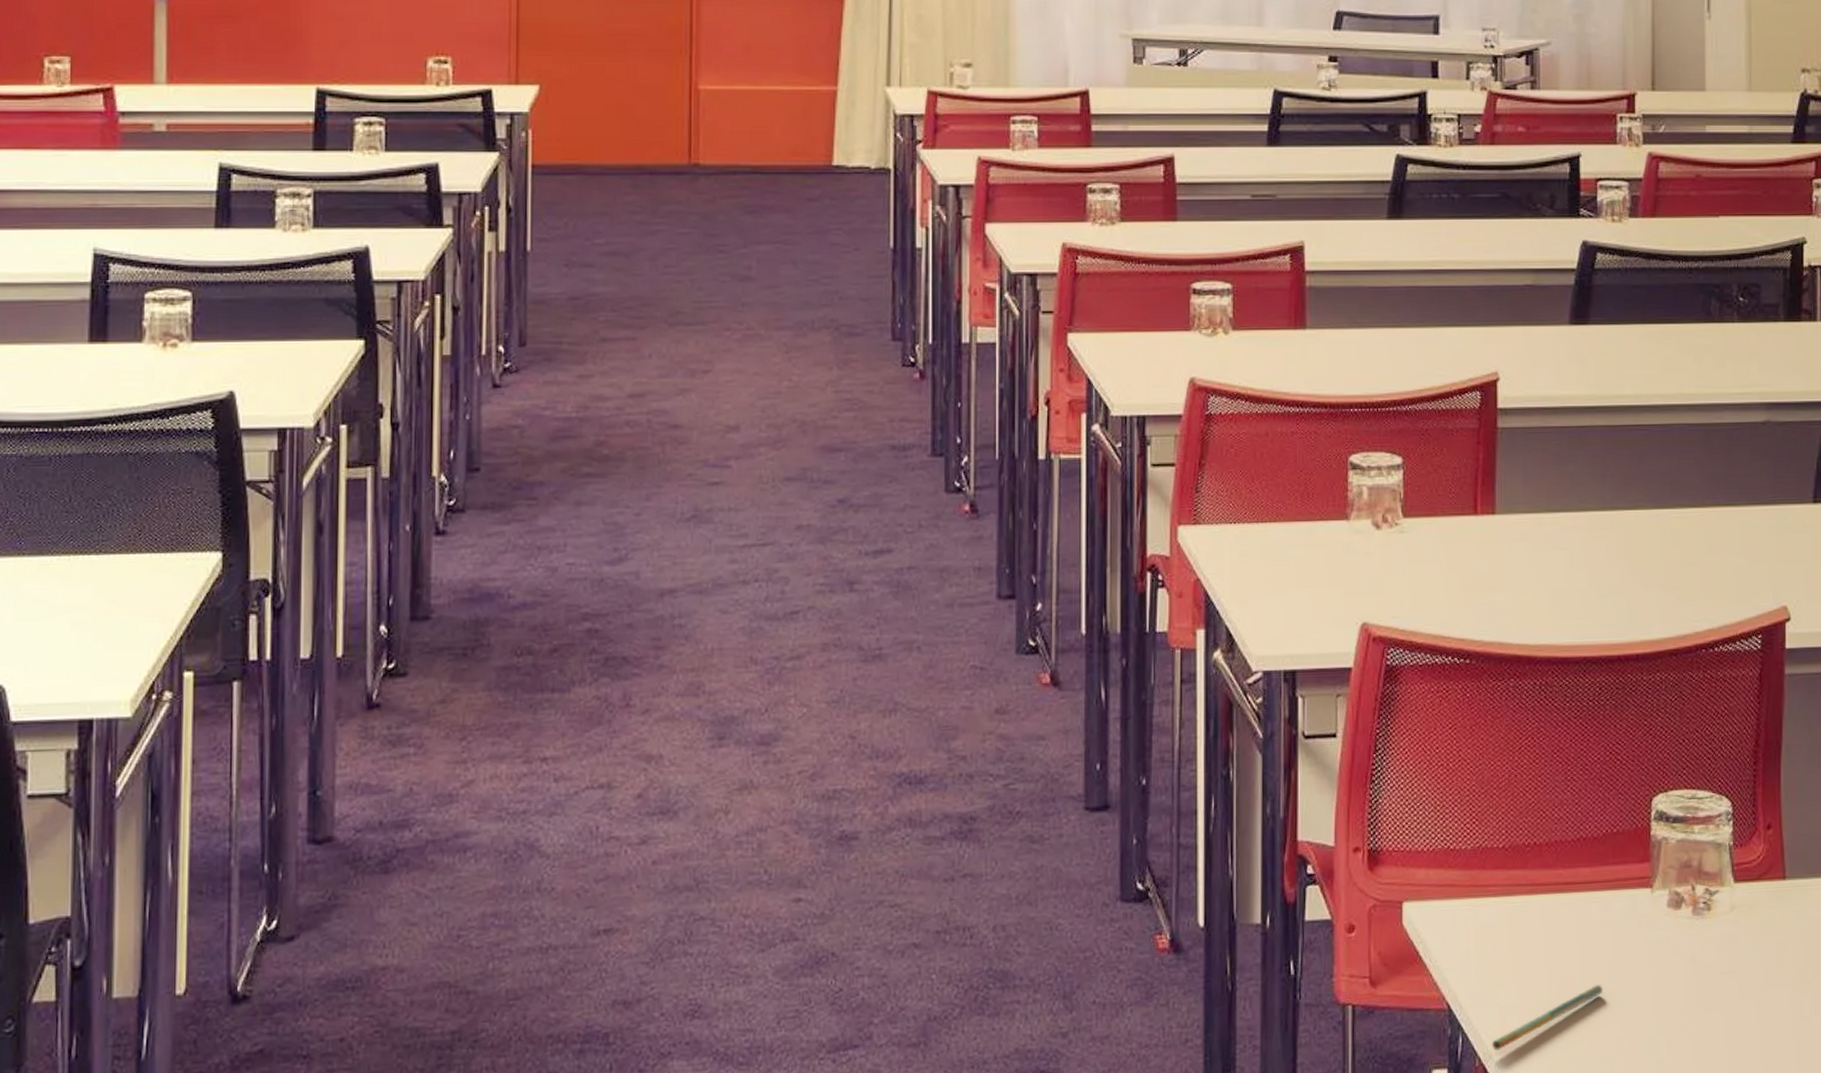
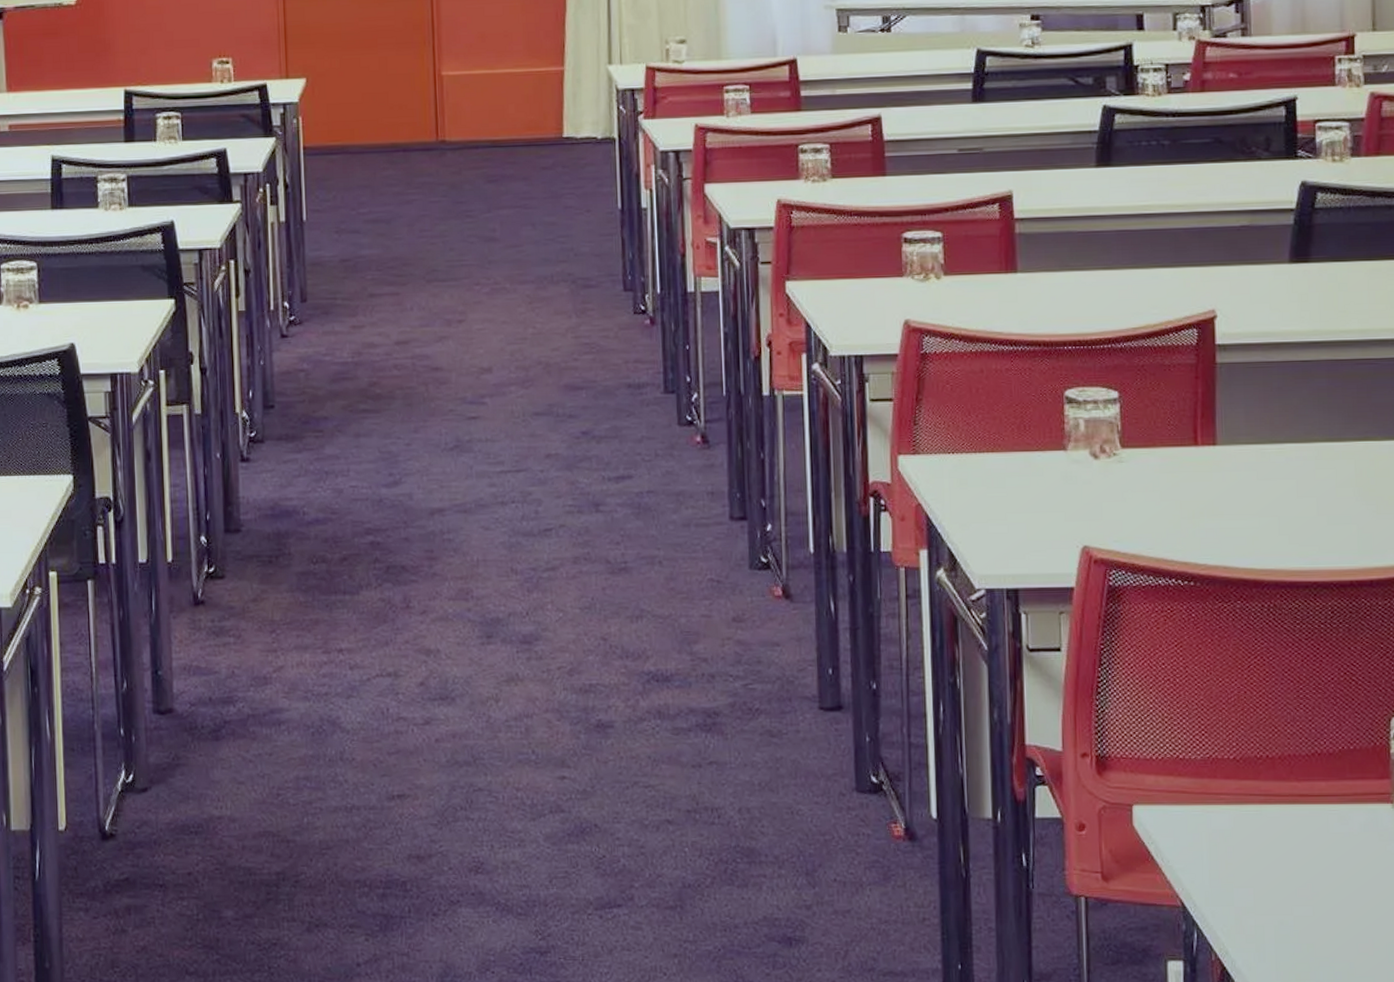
pen: present [1492,984,1603,1050] -> none [1228,891,1343,947]

